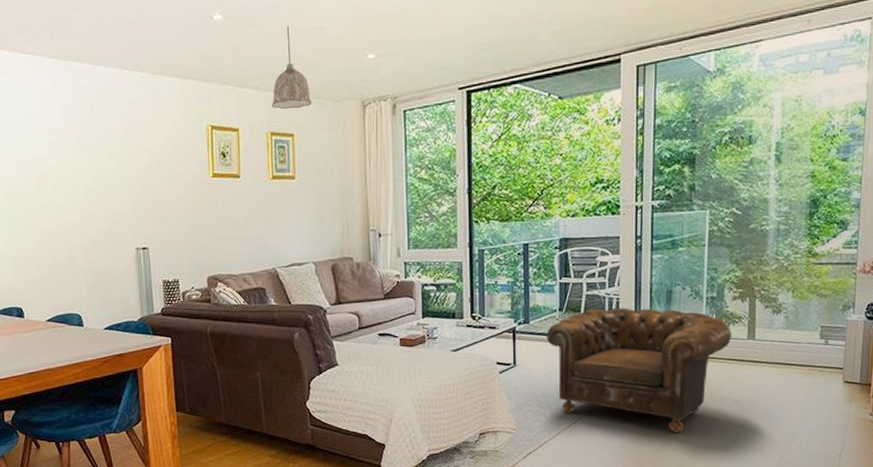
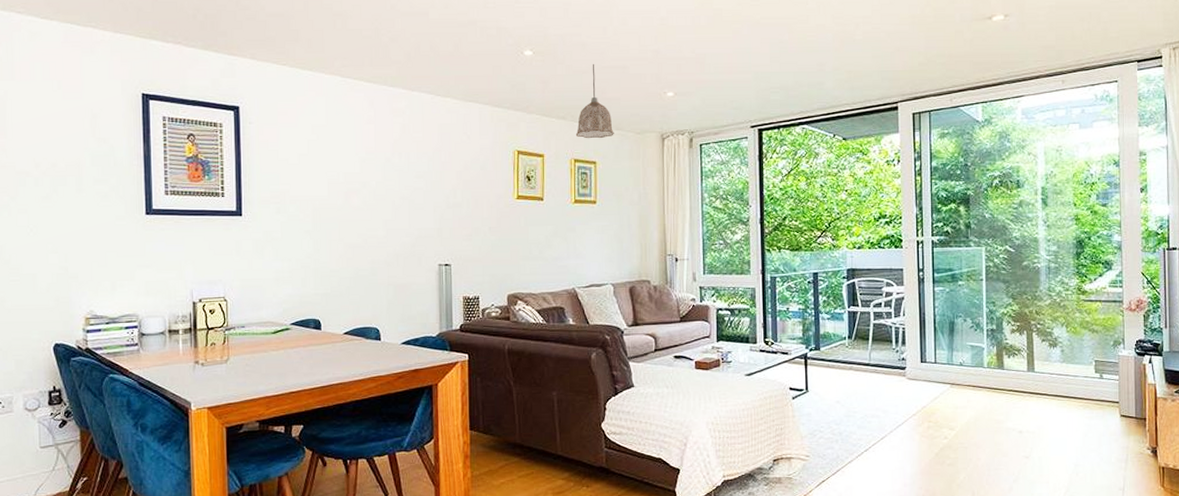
armchair: present [546,307,732,433] -> none [836,337,1012,463]

